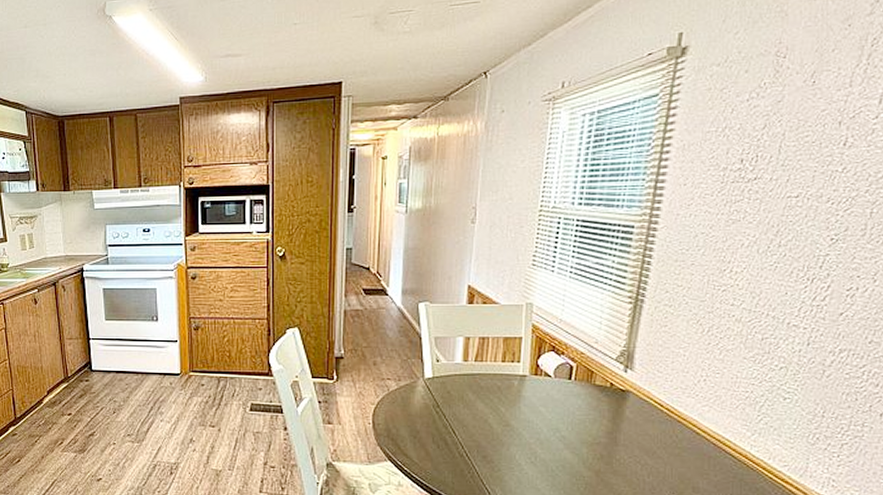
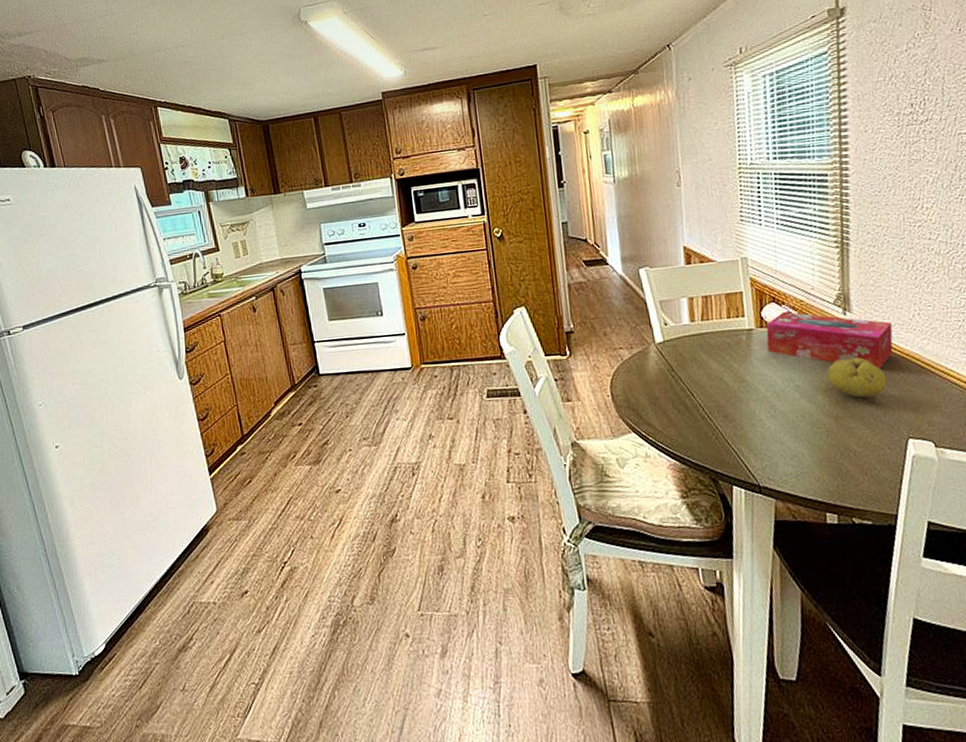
tissue box: none [539,362,673,430] -> present [766,311,893,369]
fruit: none [596,416,657,456] -> present [827,357,887,398]

